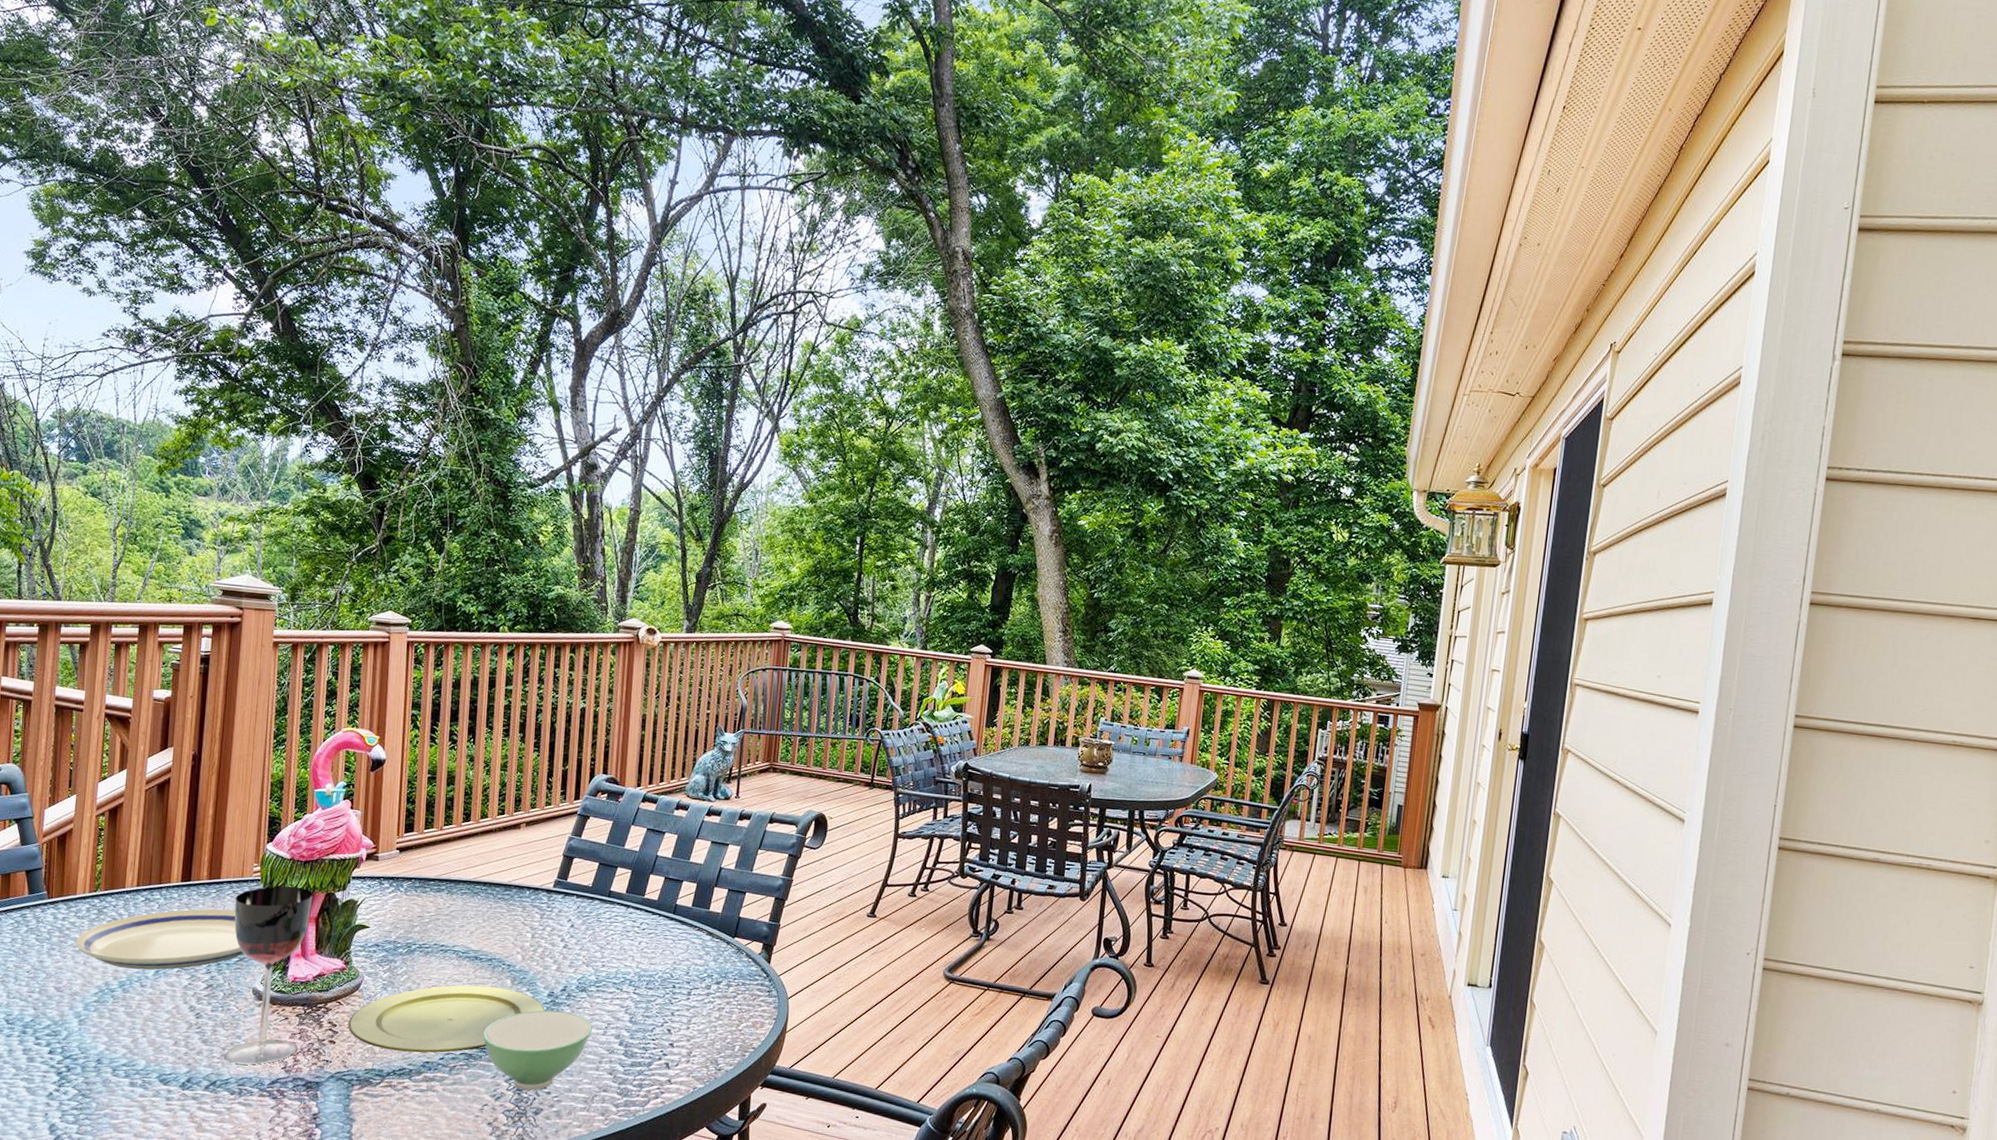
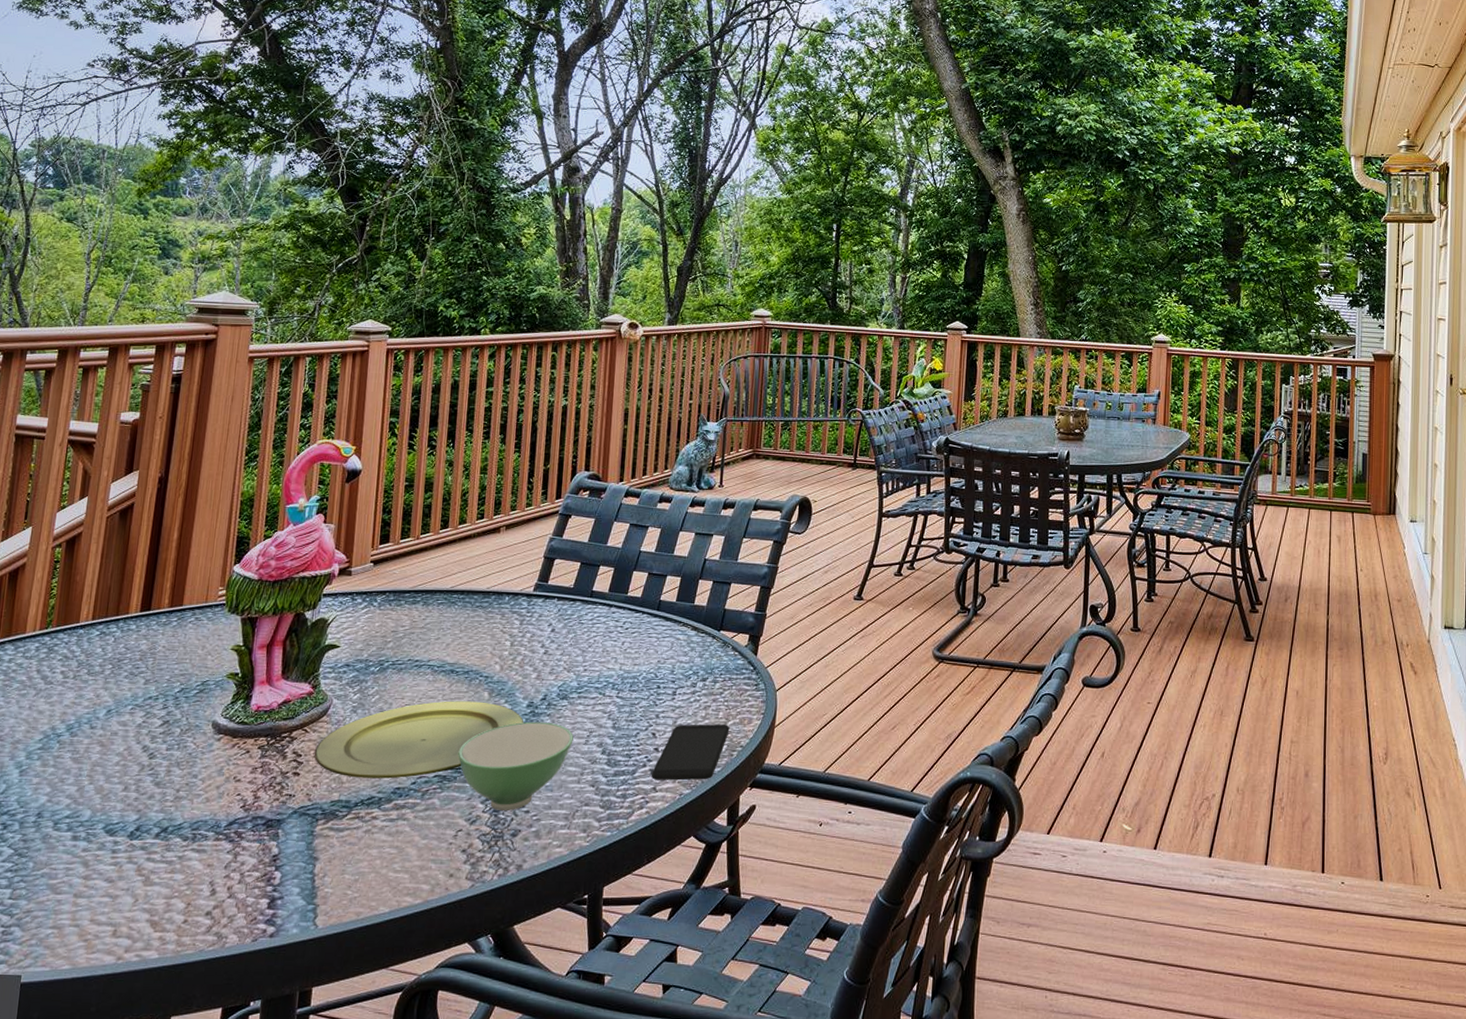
plate: present [76,909,243,970] -> none [22,638,204,710]
wineglass: present [224,886,313,1065] -> none [178,608,281,806]
mobile phone: none [667,1023,743,1077] -> present [652,724,730,781]

